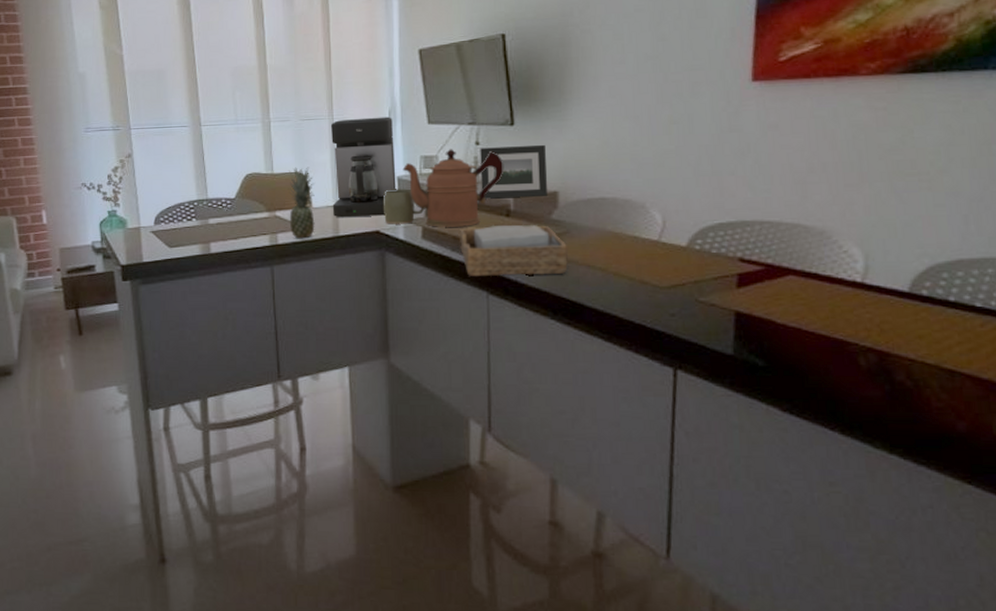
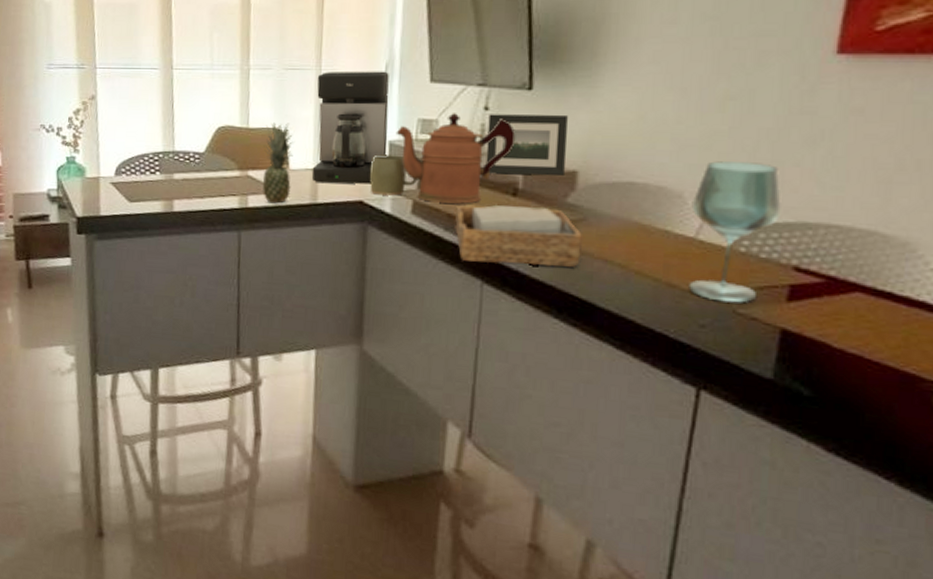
wine glass: none [652,173,725,293] -> present [688,161,783,303]

